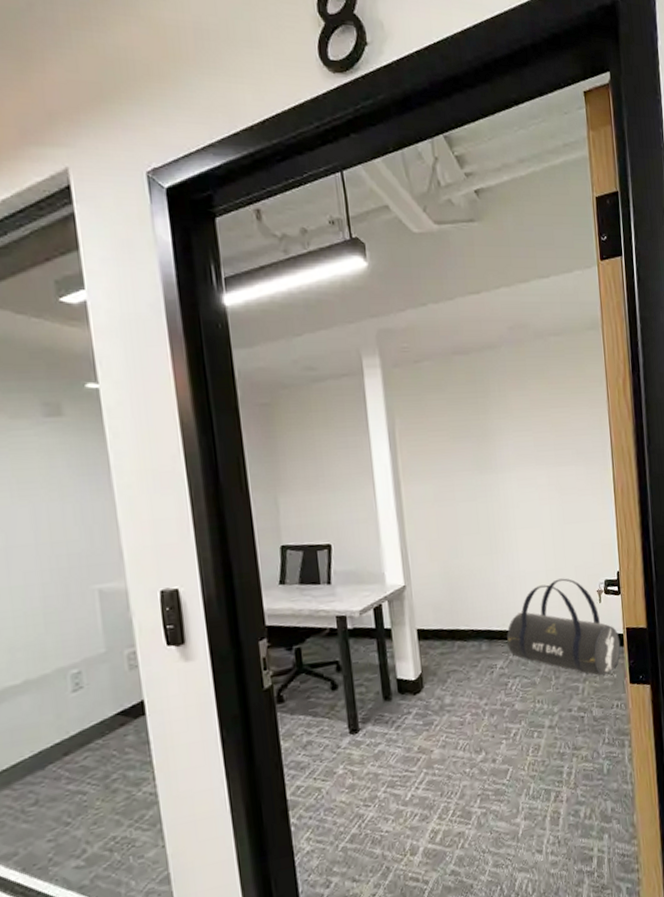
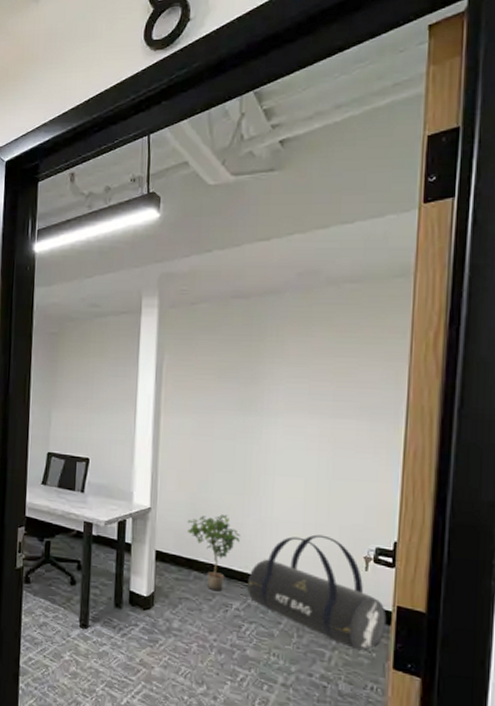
potted plant: none [443,577,495,656] -> present [187,514,240,592]

